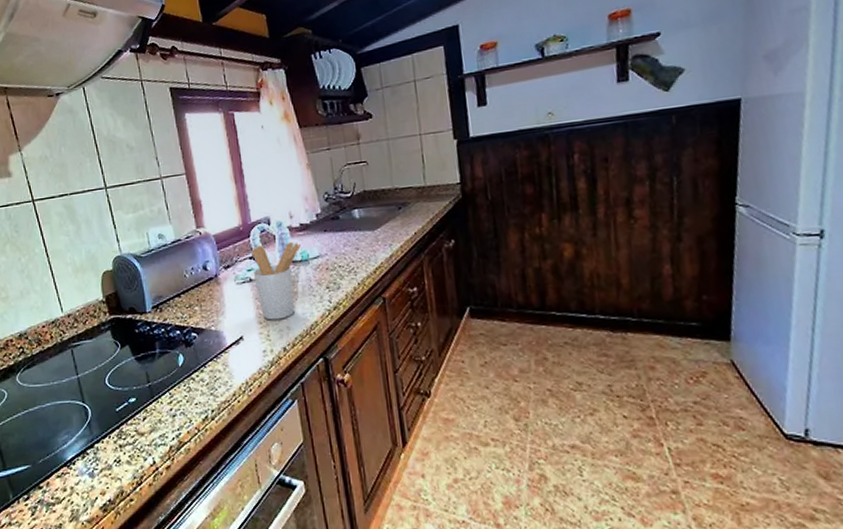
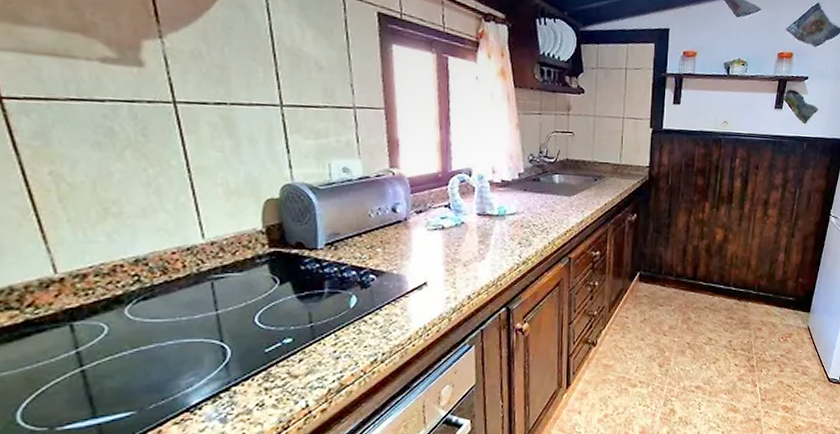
utensil holder: present [251,242,301,320] -> none [446,195,499,269]

